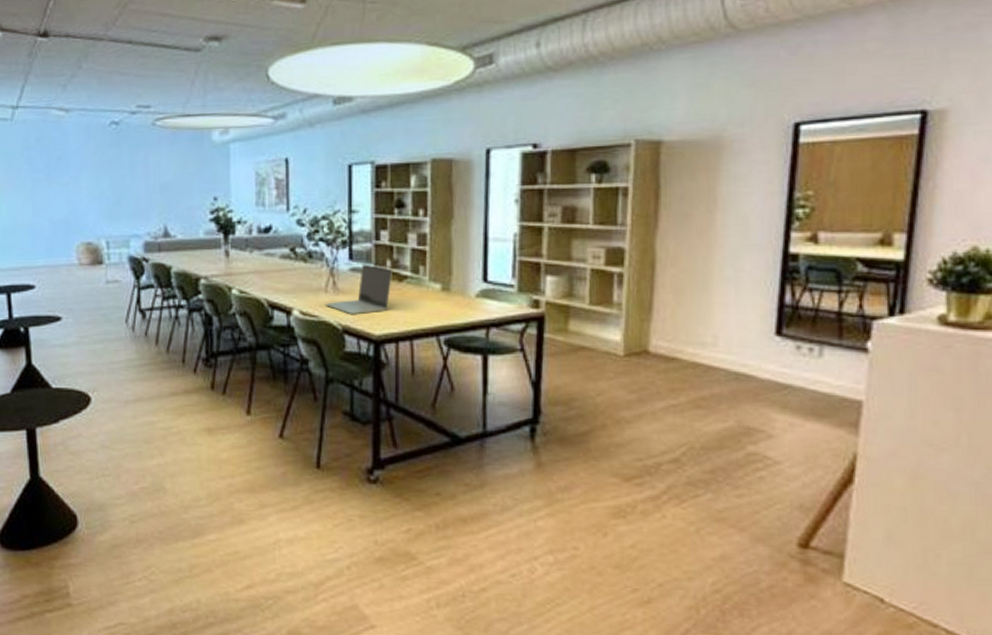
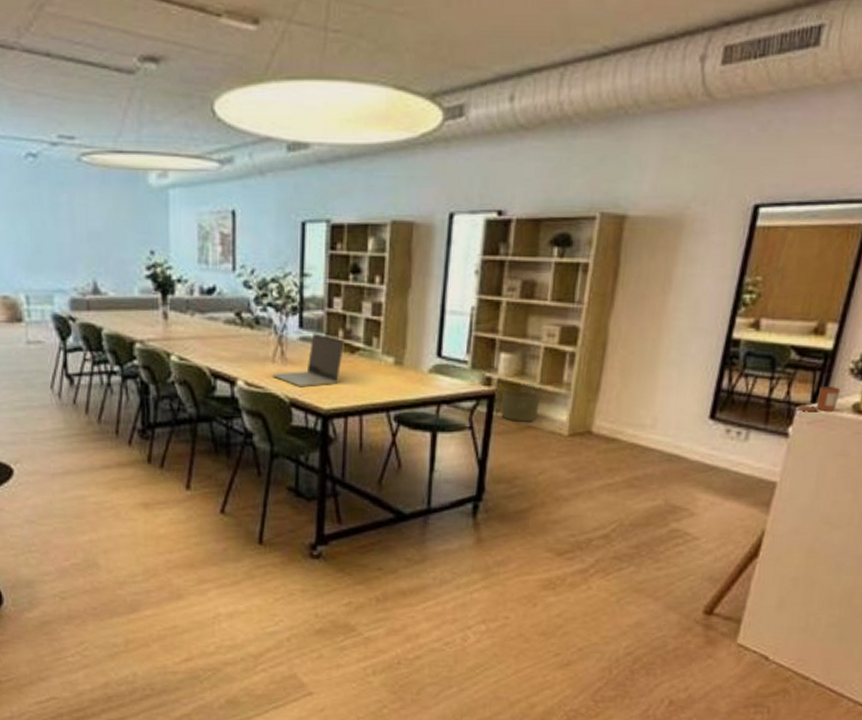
basket: none [552,312,592,343] -> present [501,390,541,422]
candle: none [875,298,921,326] -> present [798,387,841,413]

